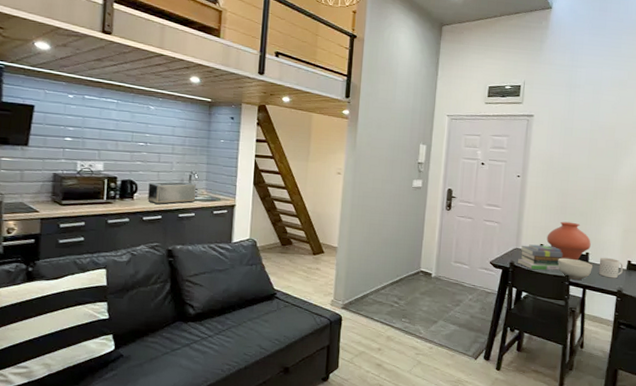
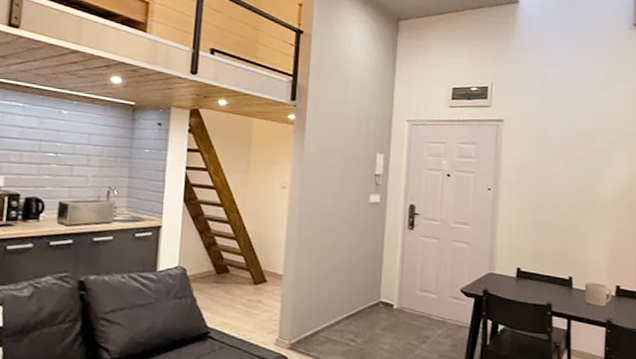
books: present [517,244,563,271] -> none [491,268,543,299]
vase: present [546,221,591,261] -> none [524,241,574,287]
bowl: present [557,257,593,281] -> none [537,283,577,310]

